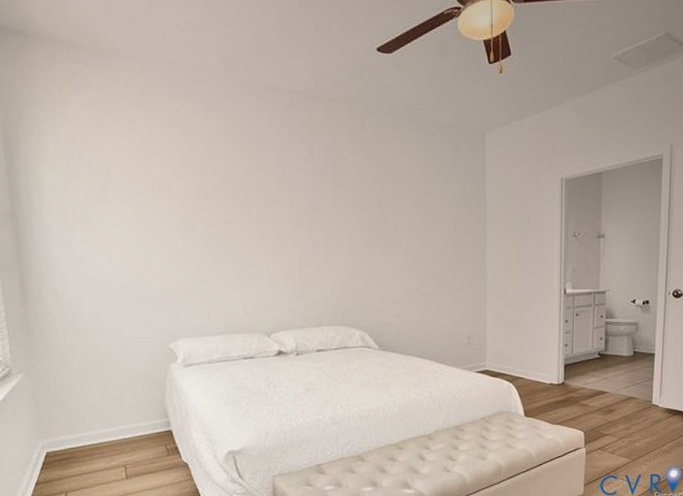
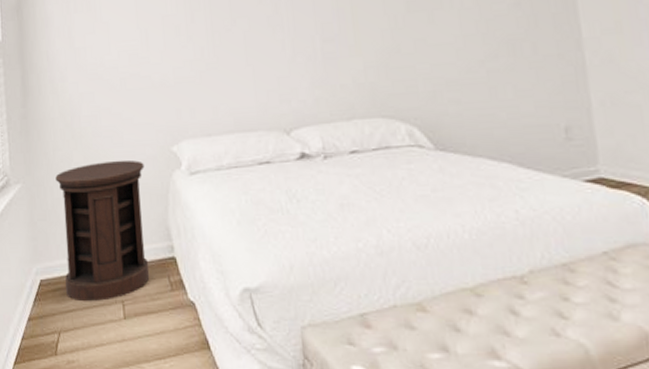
side table: none [58,354,149,468] -> present [55,160,150,302]

